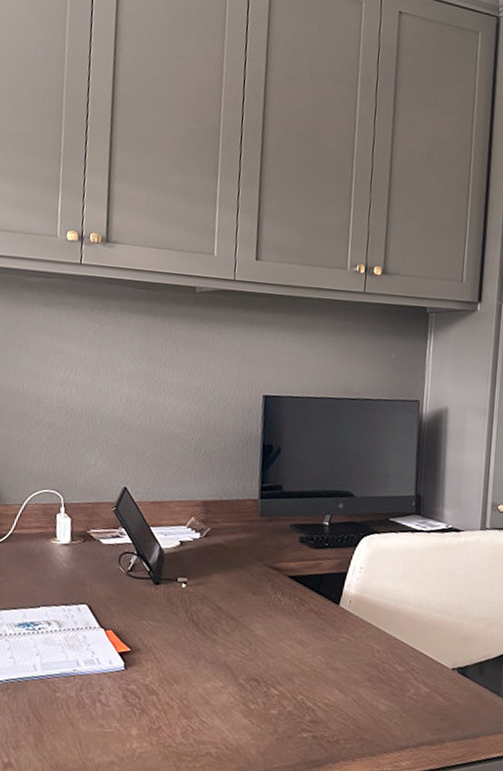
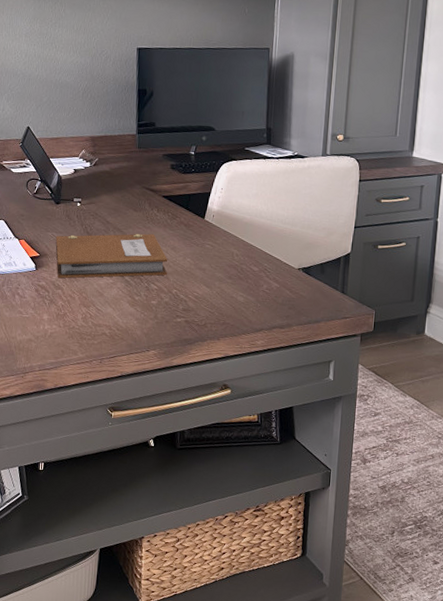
notebook: none [151,623,292,681] -> present [55,233,167,279]

